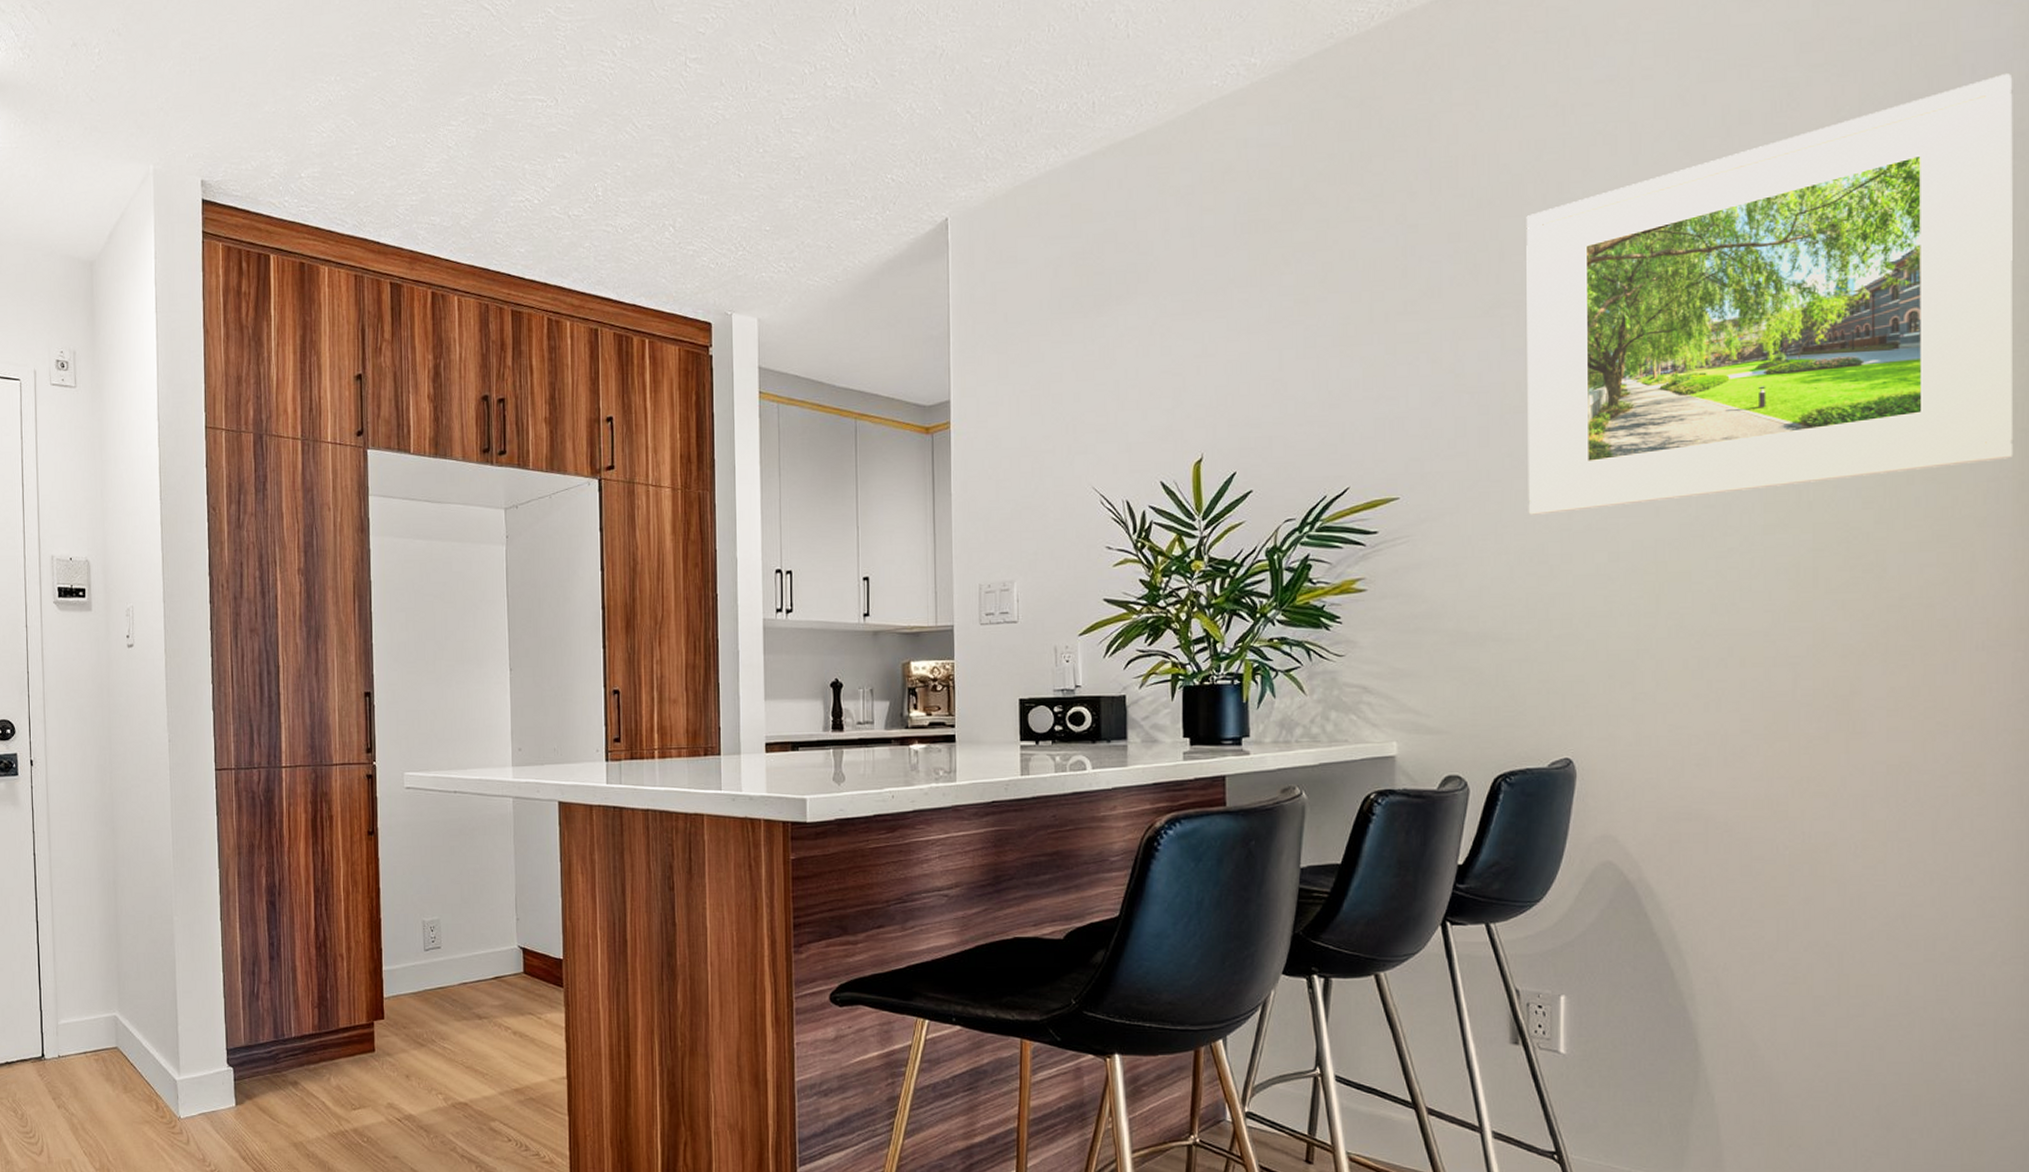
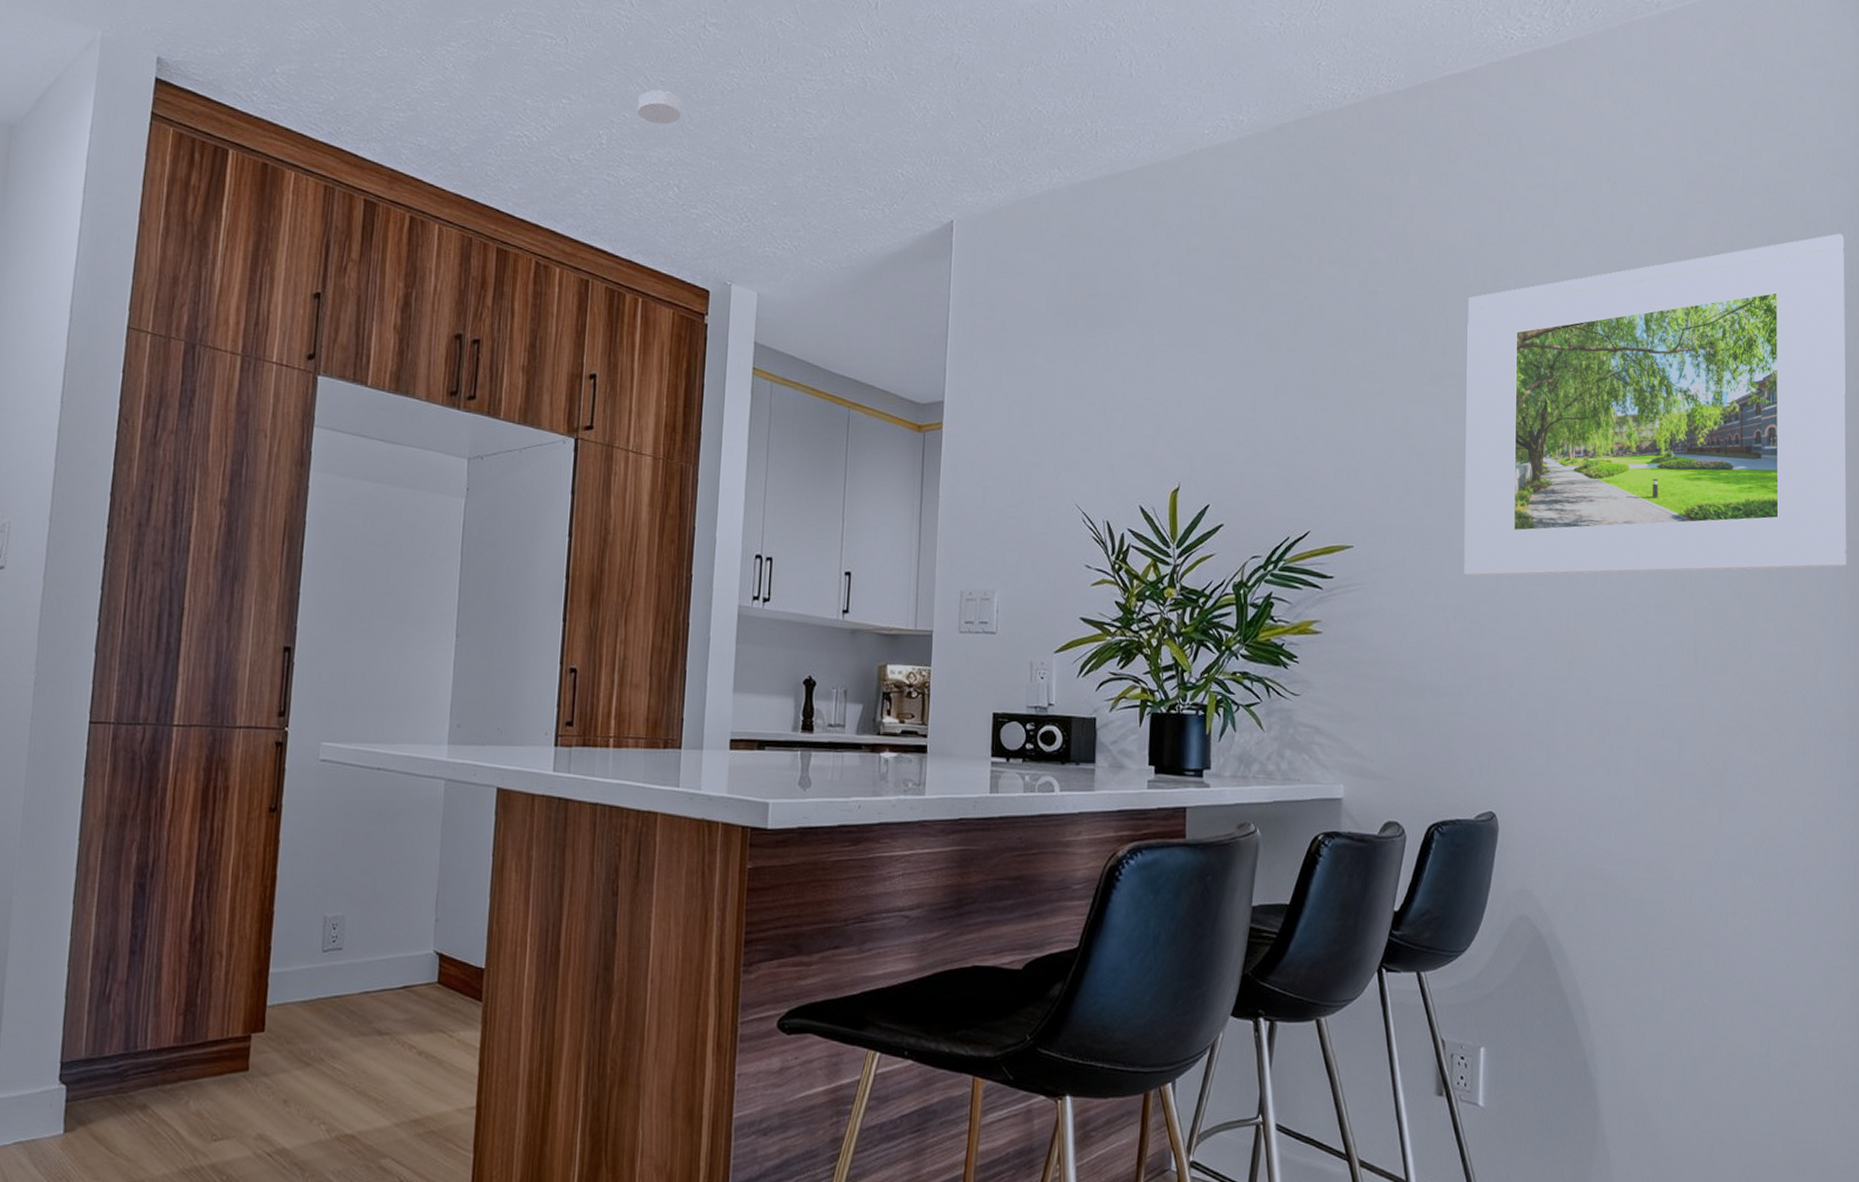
smoke detector: none [628,133,670,168] -> present [637,89,682,124]

